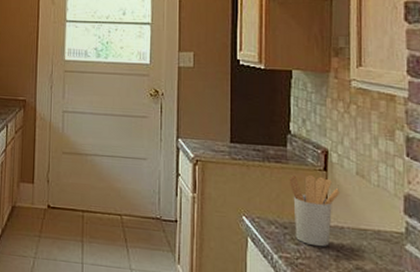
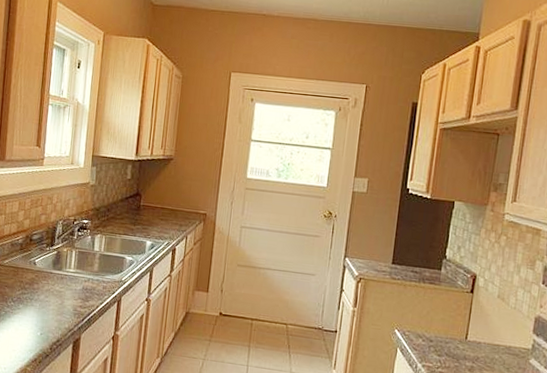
utensil holder: present [289,174,341,247] -> none [439,295,482,359]

